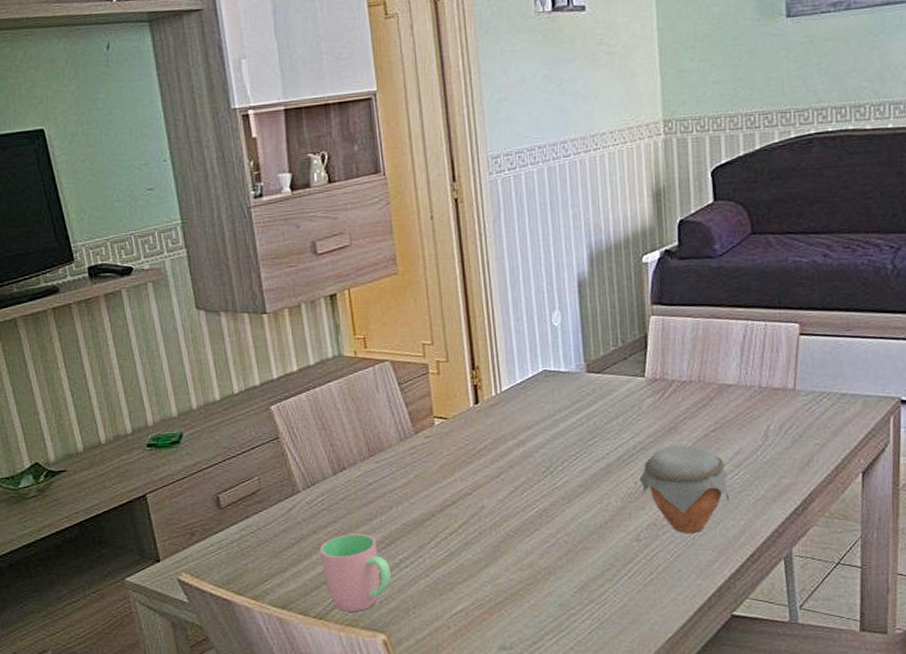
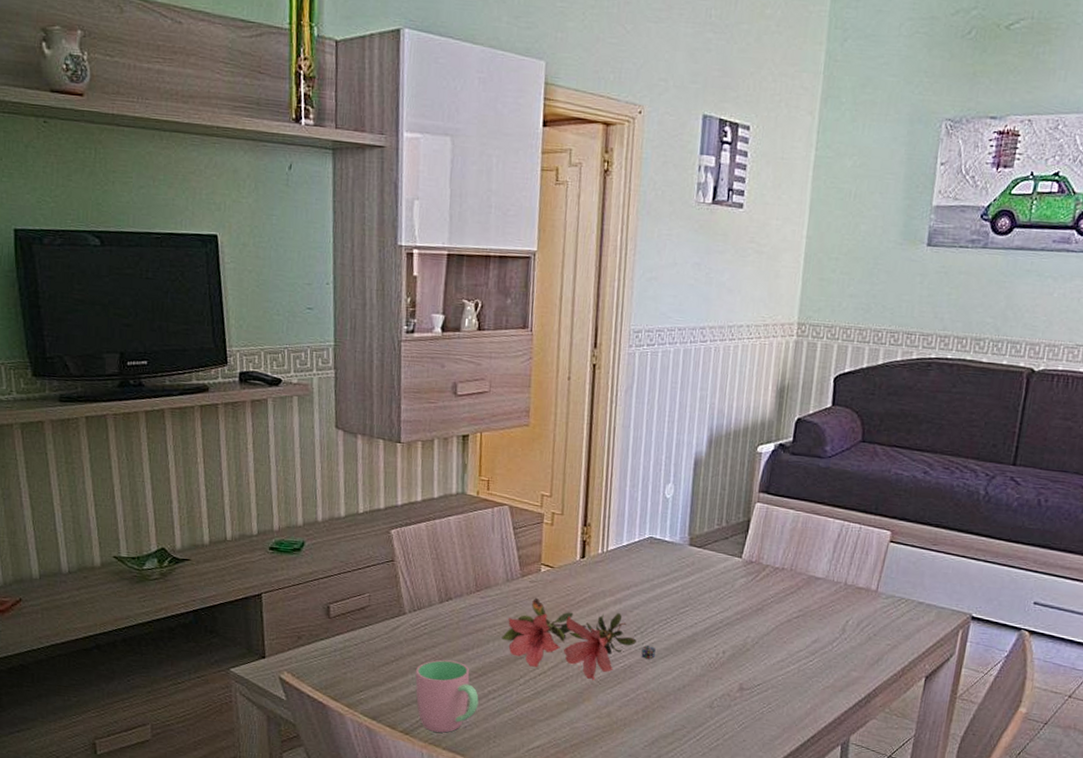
flower: none [404,453,571,531] -> present [501,597,656,680]
jar: present [639,445,730,533] -> none [721,625,804,708]

